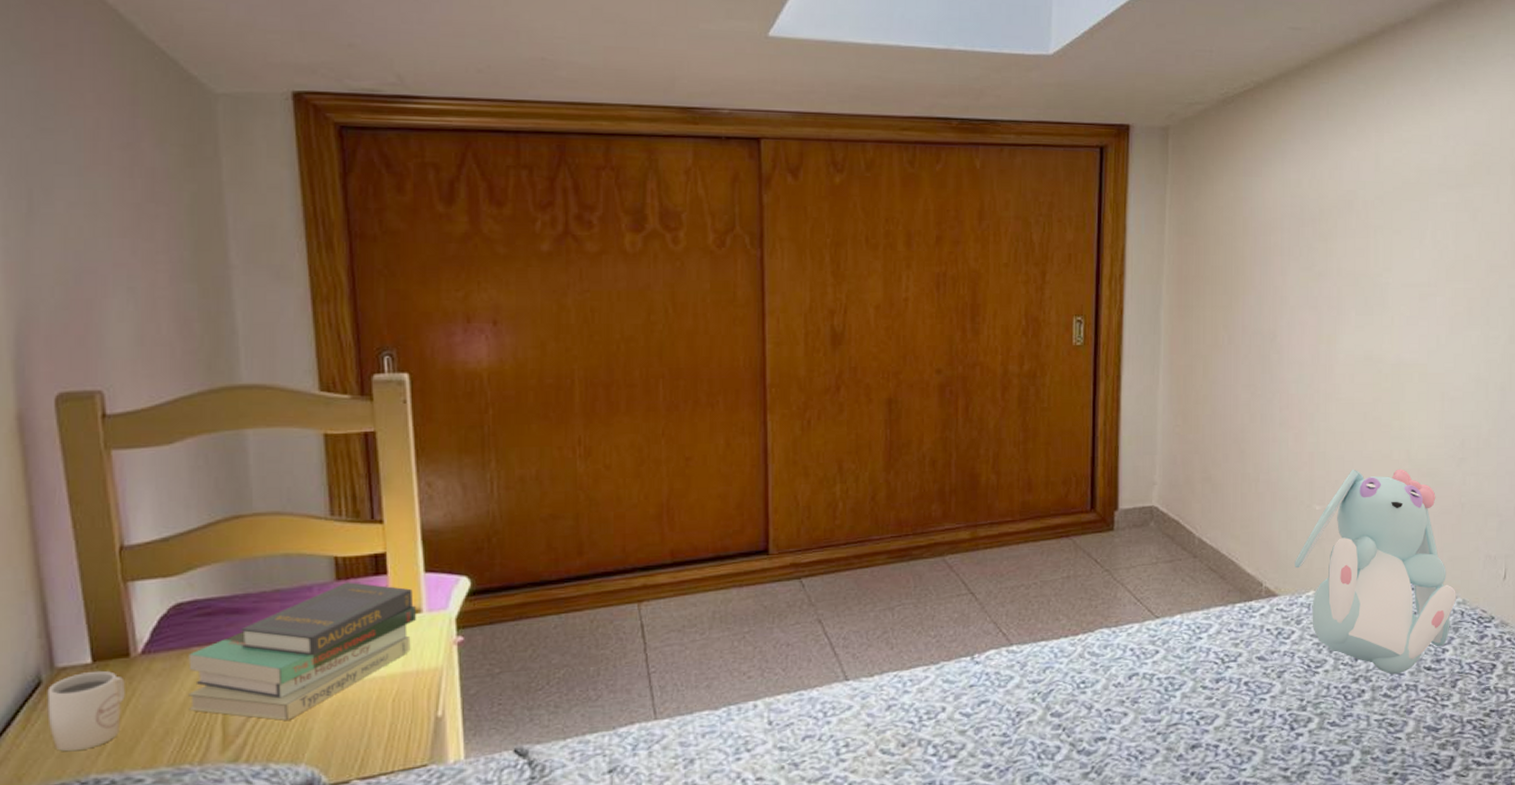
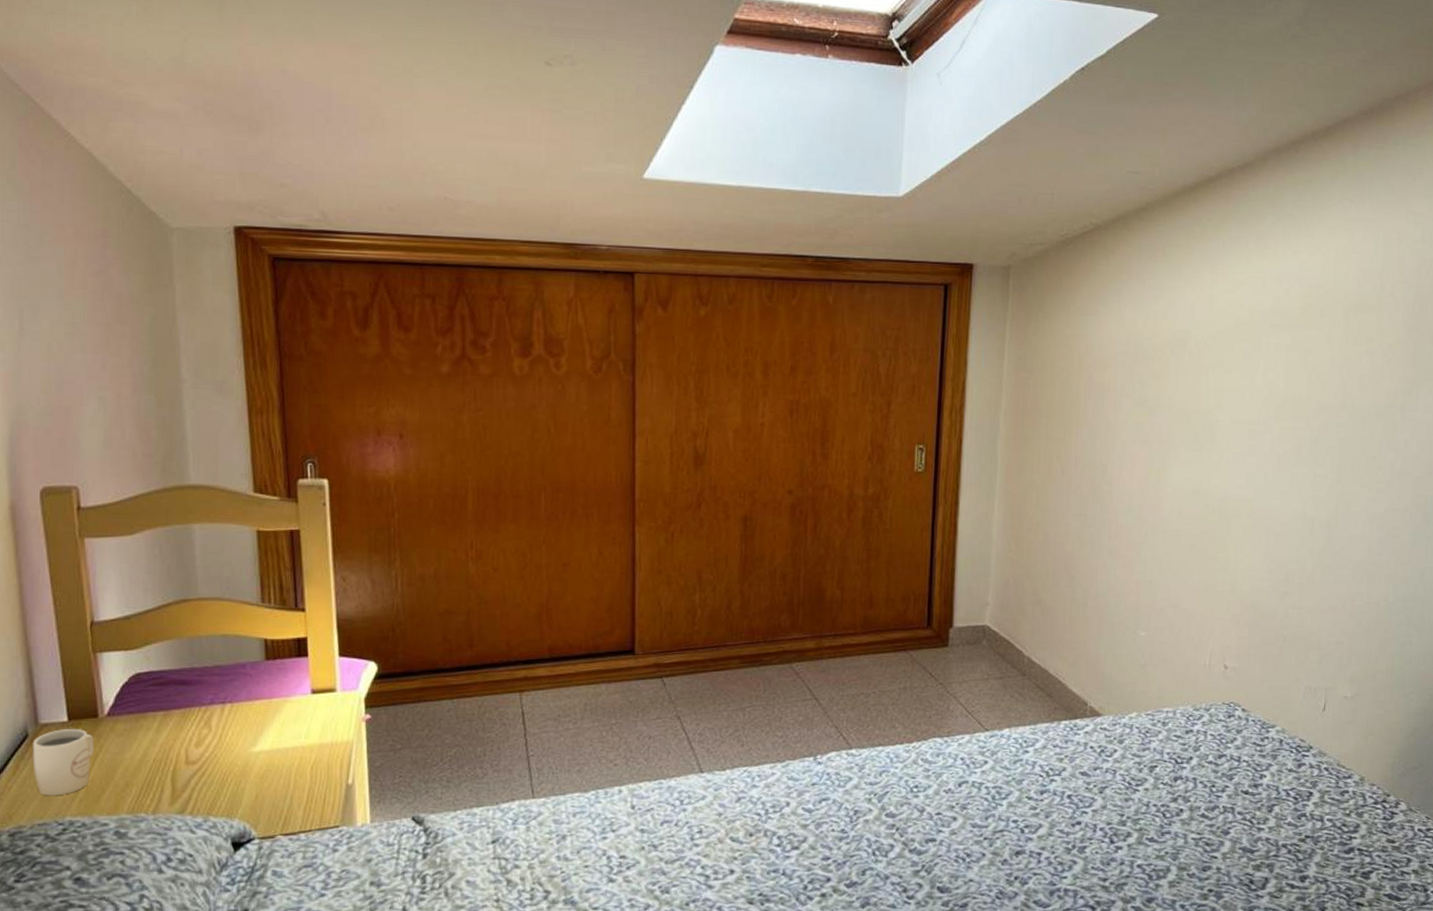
books: present [188,582,416,721] -> none [144,662,331,780]
stuffed animal: present [1295,469,1456,675] -> none [1119,598,1276,797]

